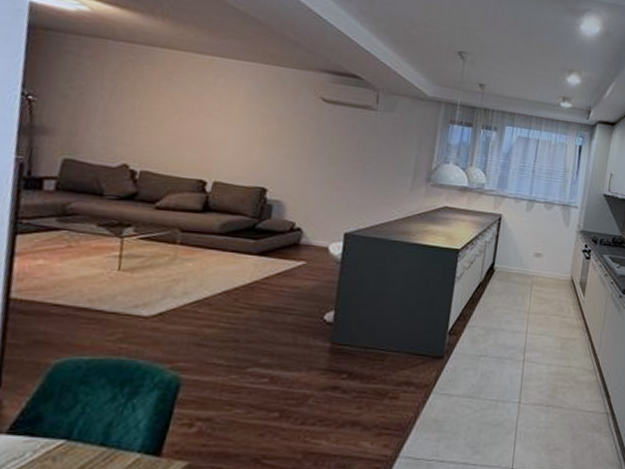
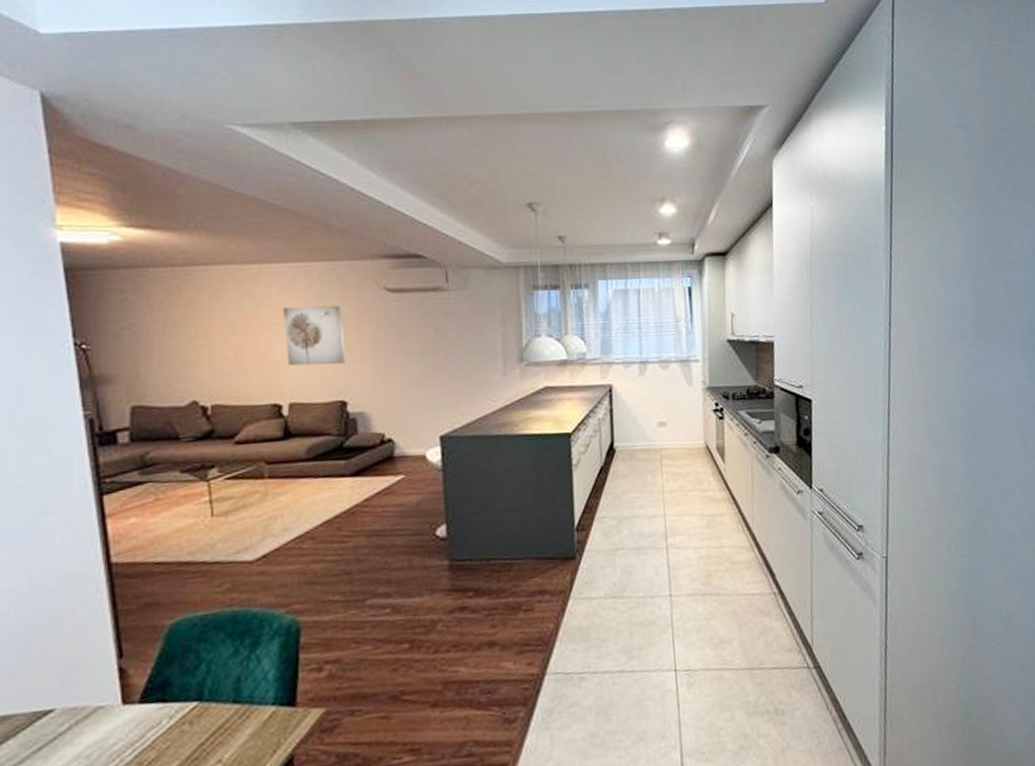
wall art: none [220,98,280,156] -> present [283,305,346,366]

